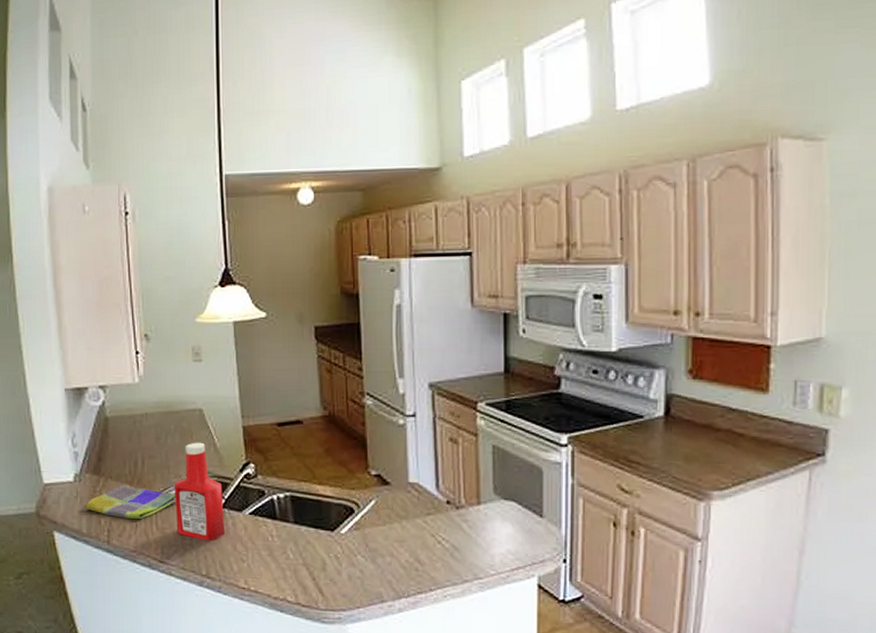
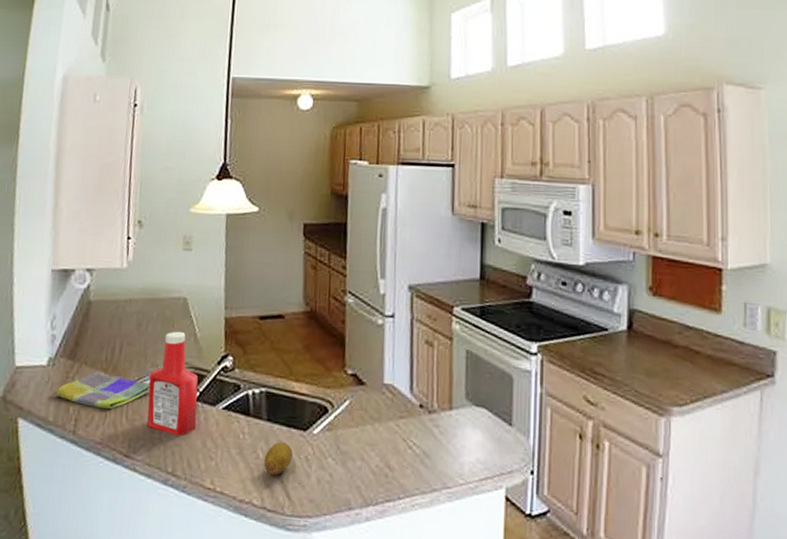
fruit: none [295,542,322,574] -> present [264,442,293,476]

